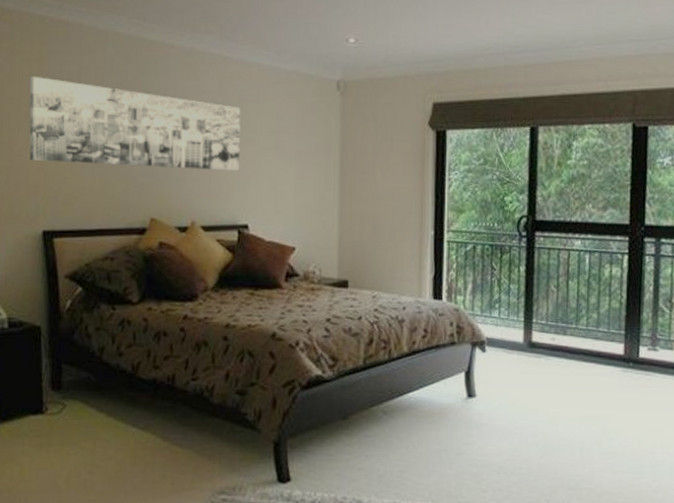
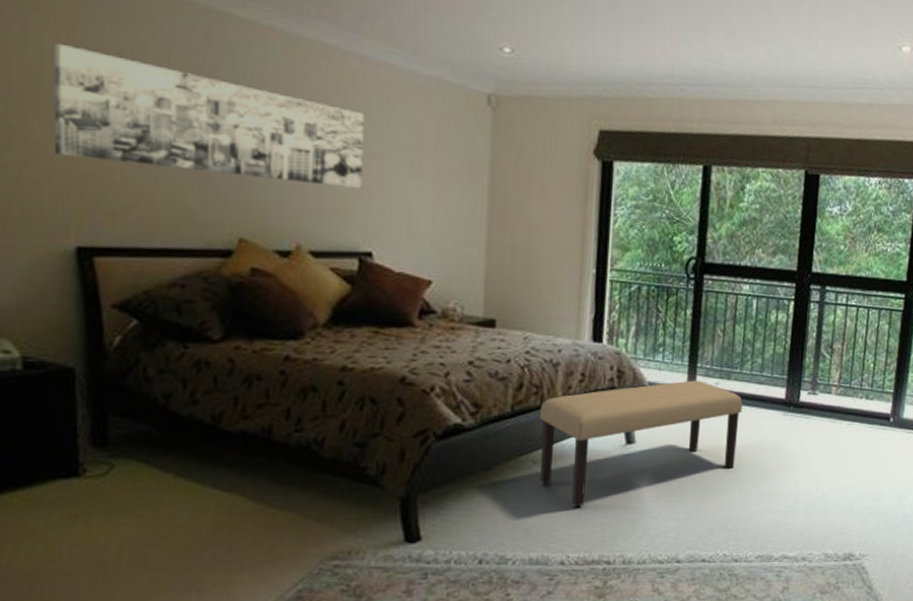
bench: none [389,336,580,458] -> present [540,380,743,508]

